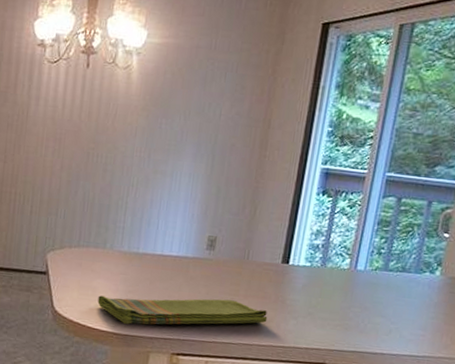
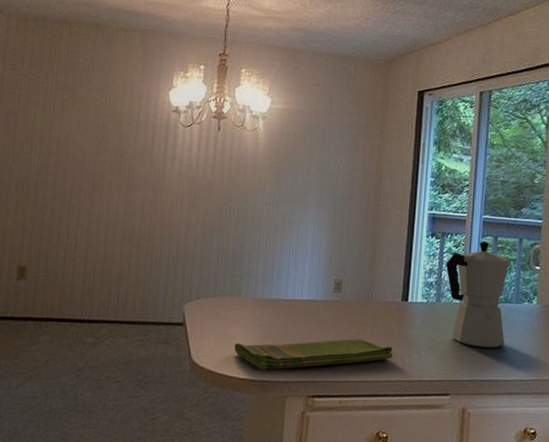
moka pot: none [336,202,414,320] -> present [445,241,510,348]

